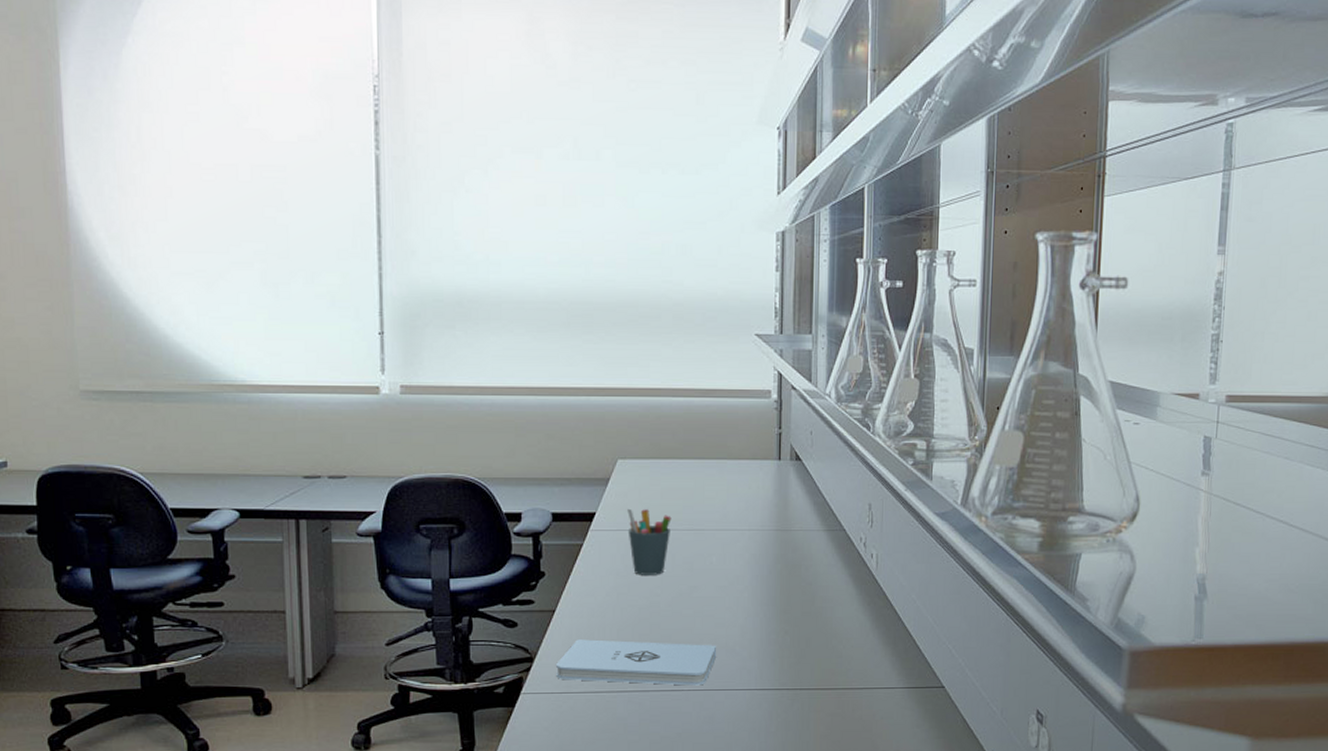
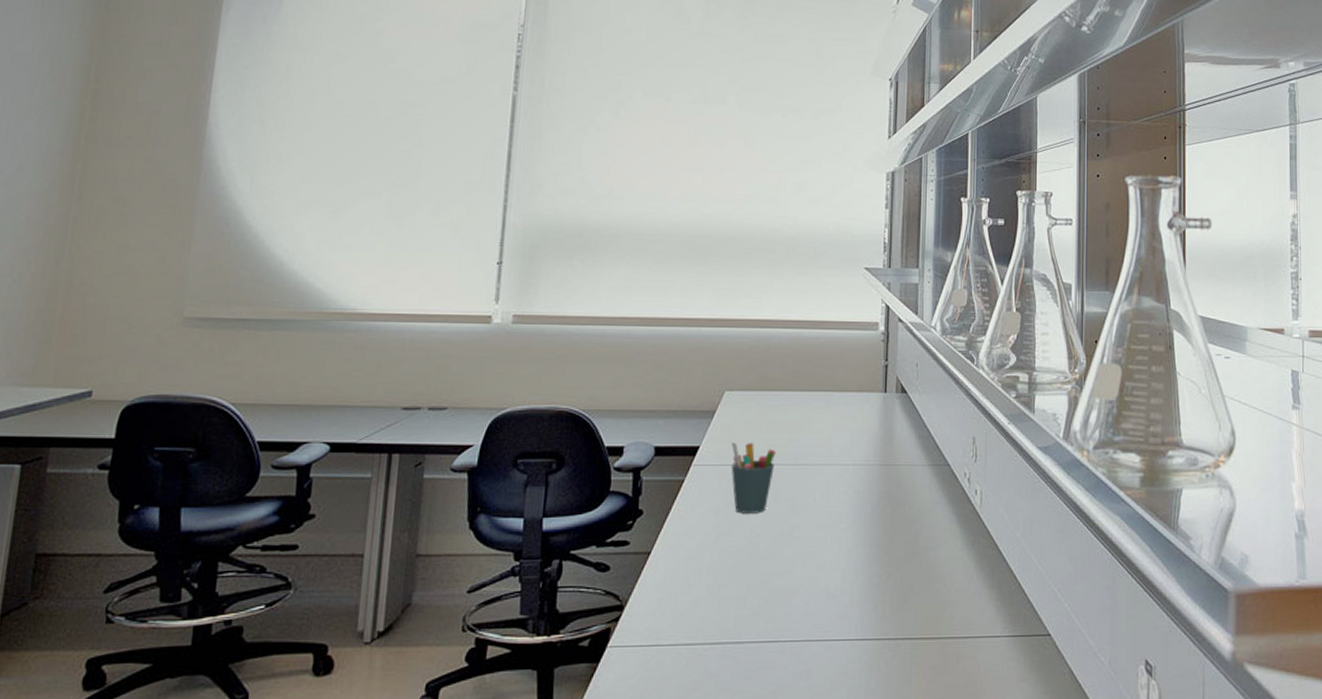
notepad: present [556,639,717,686] -> none [647,584,817,636]

